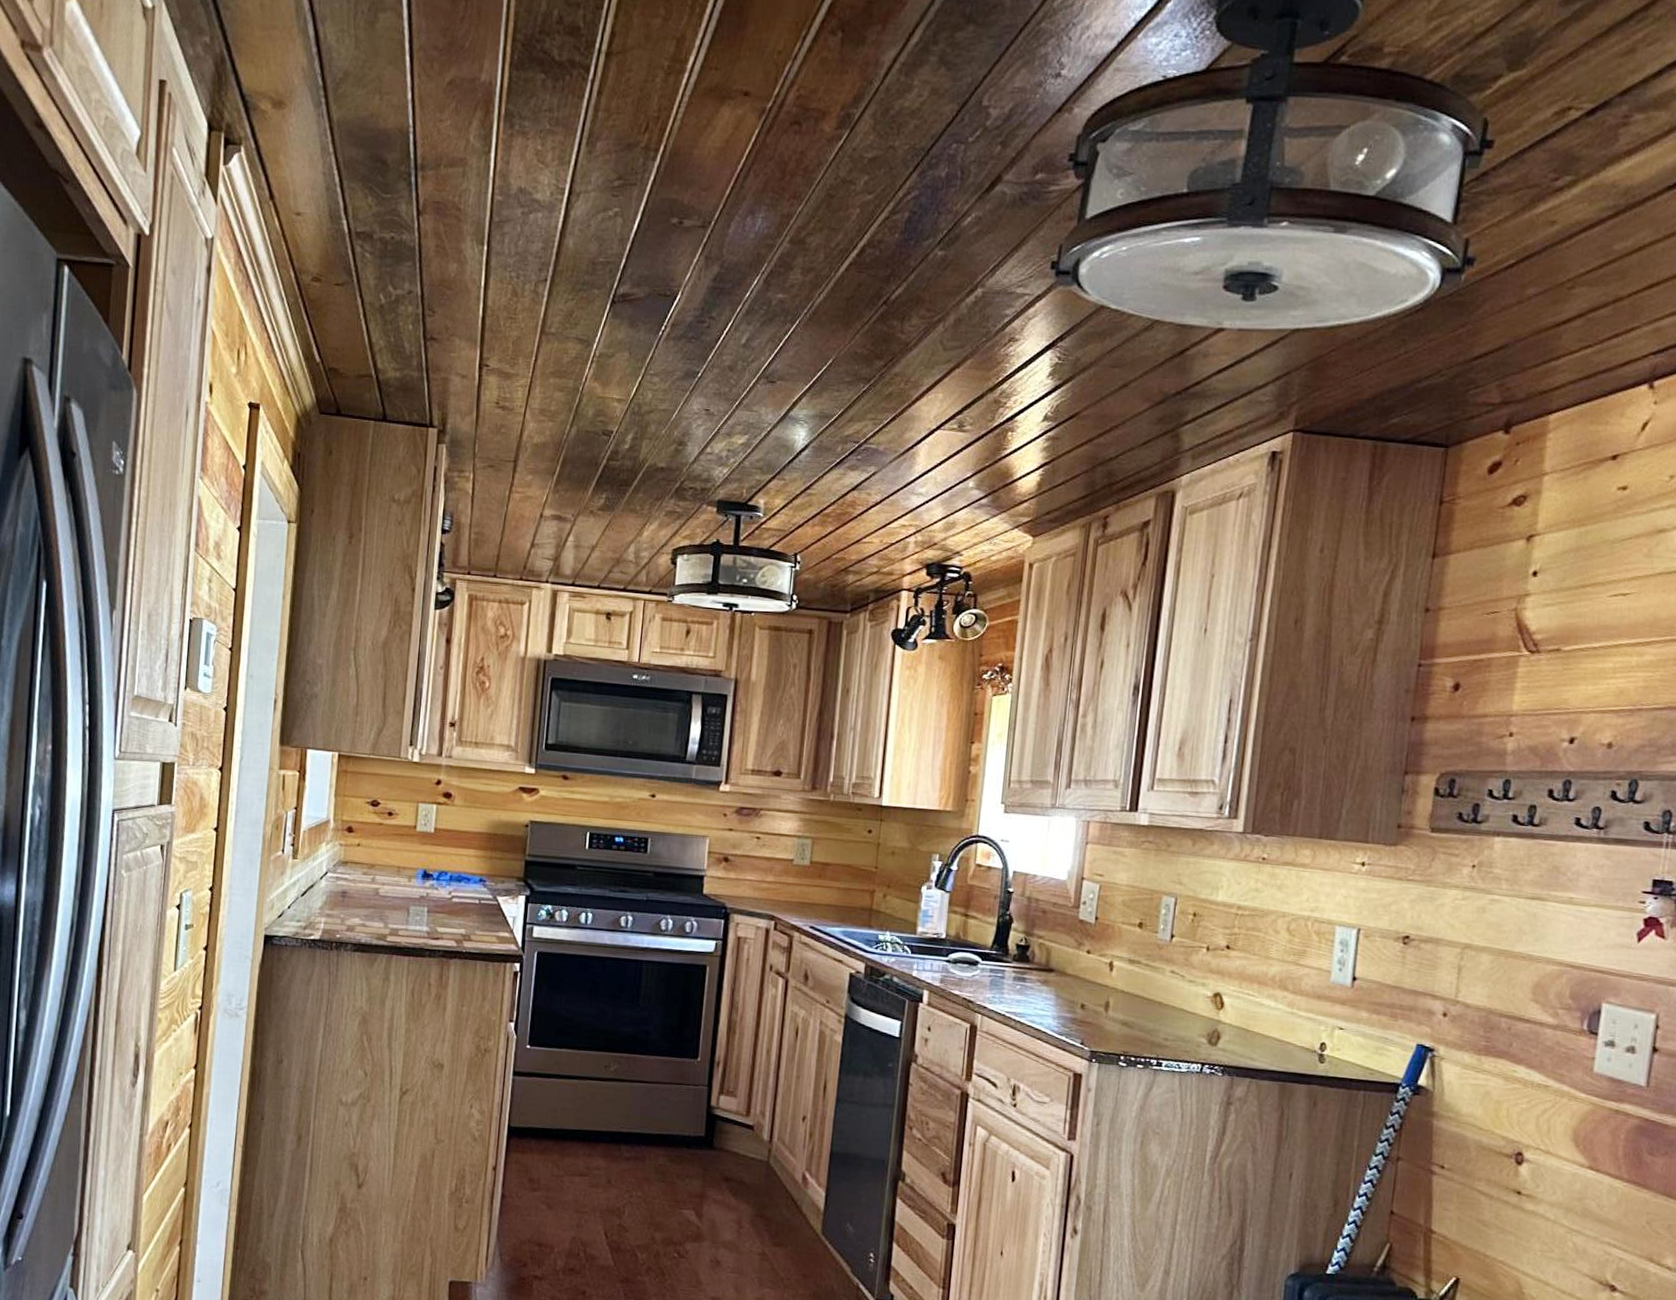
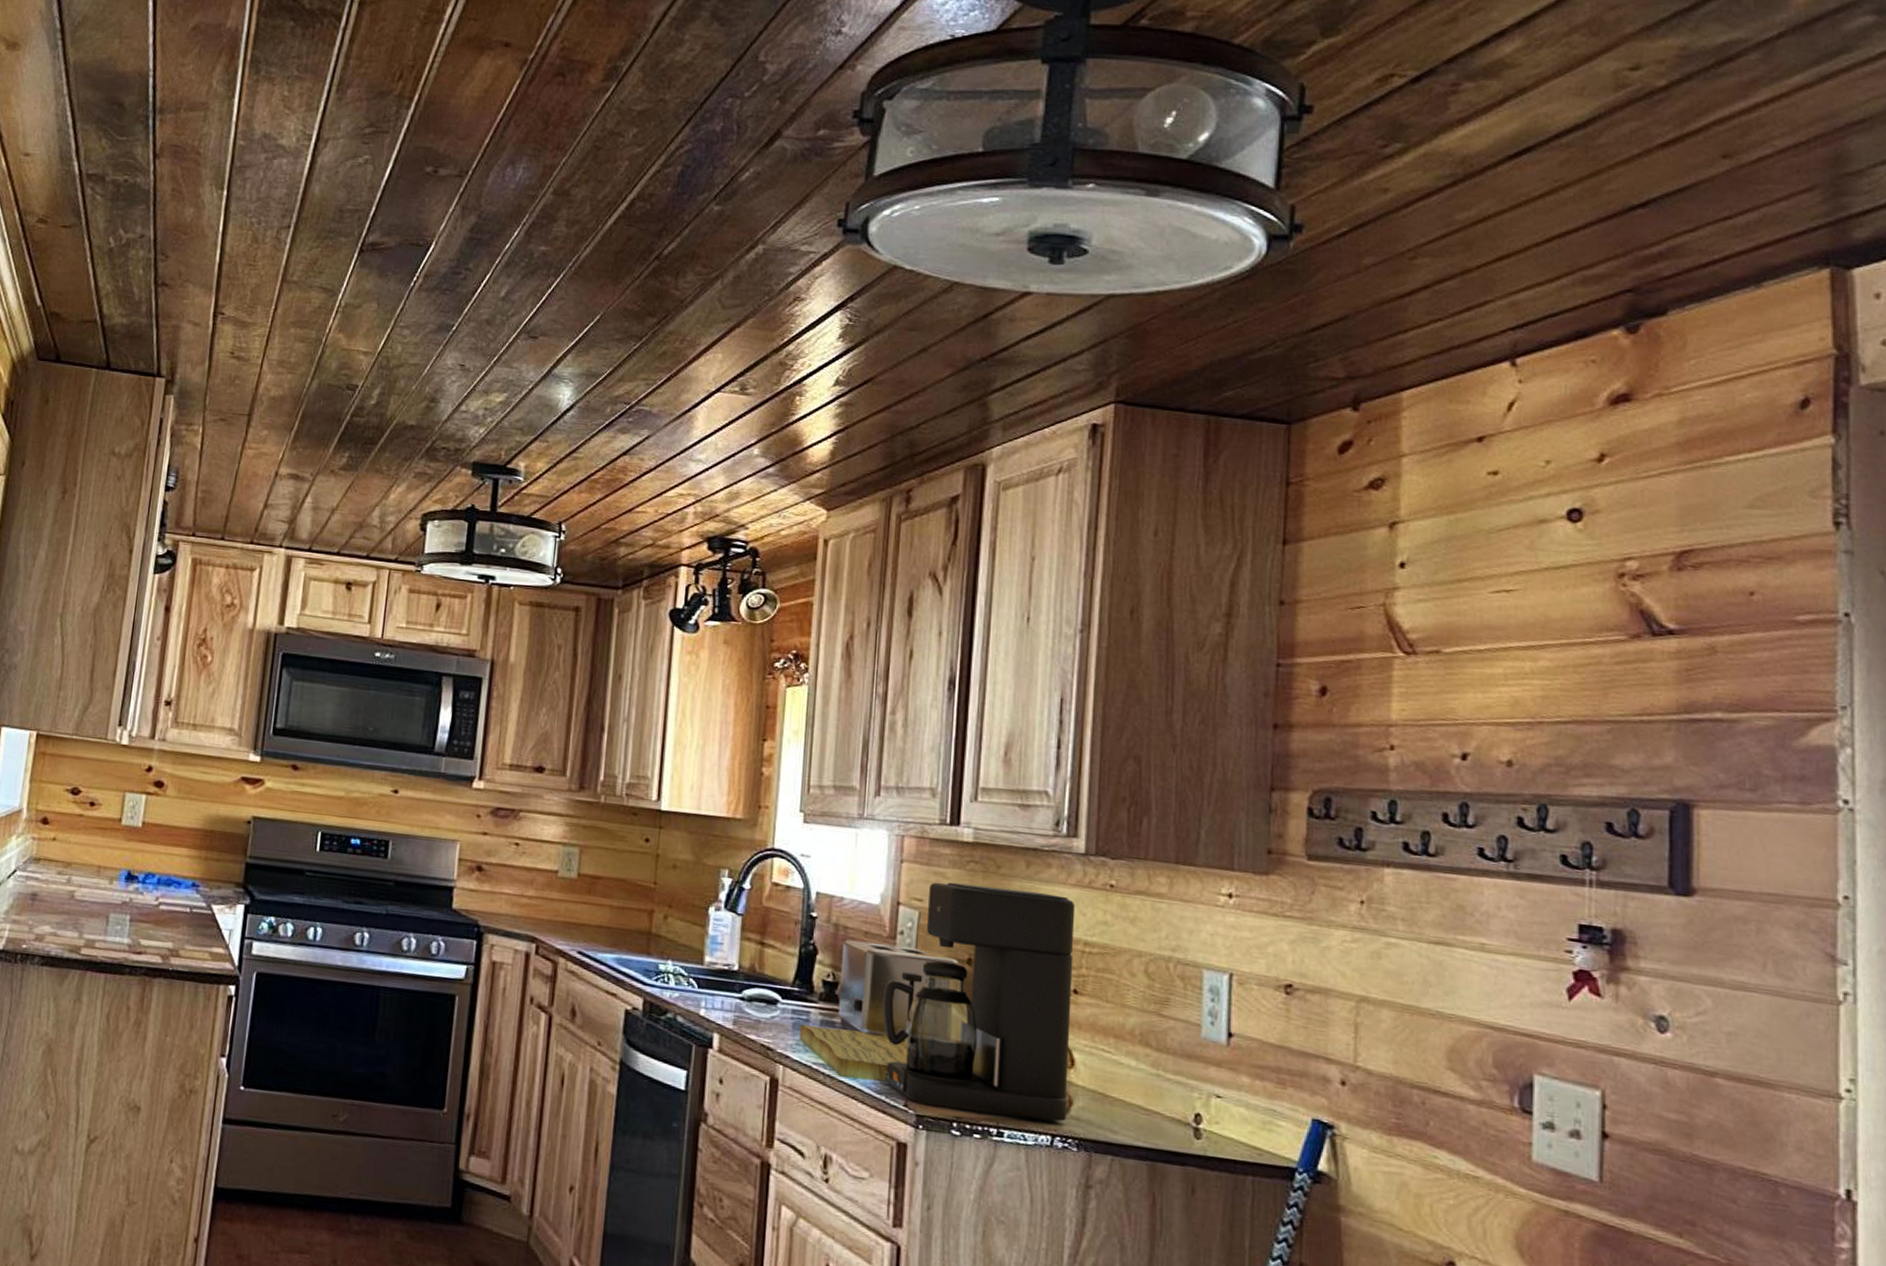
cutting board: none [995,980,1086,1025] -> present [799,1024,908,1082]
toaster: none [1028,910,1132,989] -> present [838,939,960,1037]
coffee maker: none [1065,859,1232,1053] -> present [882,882,1076,1122]

